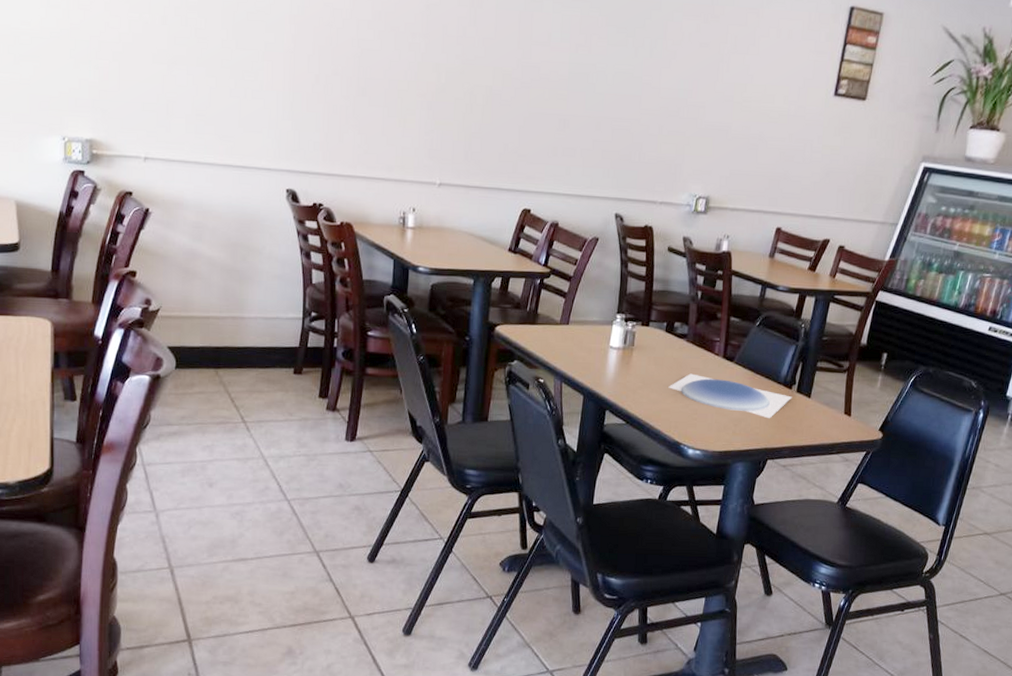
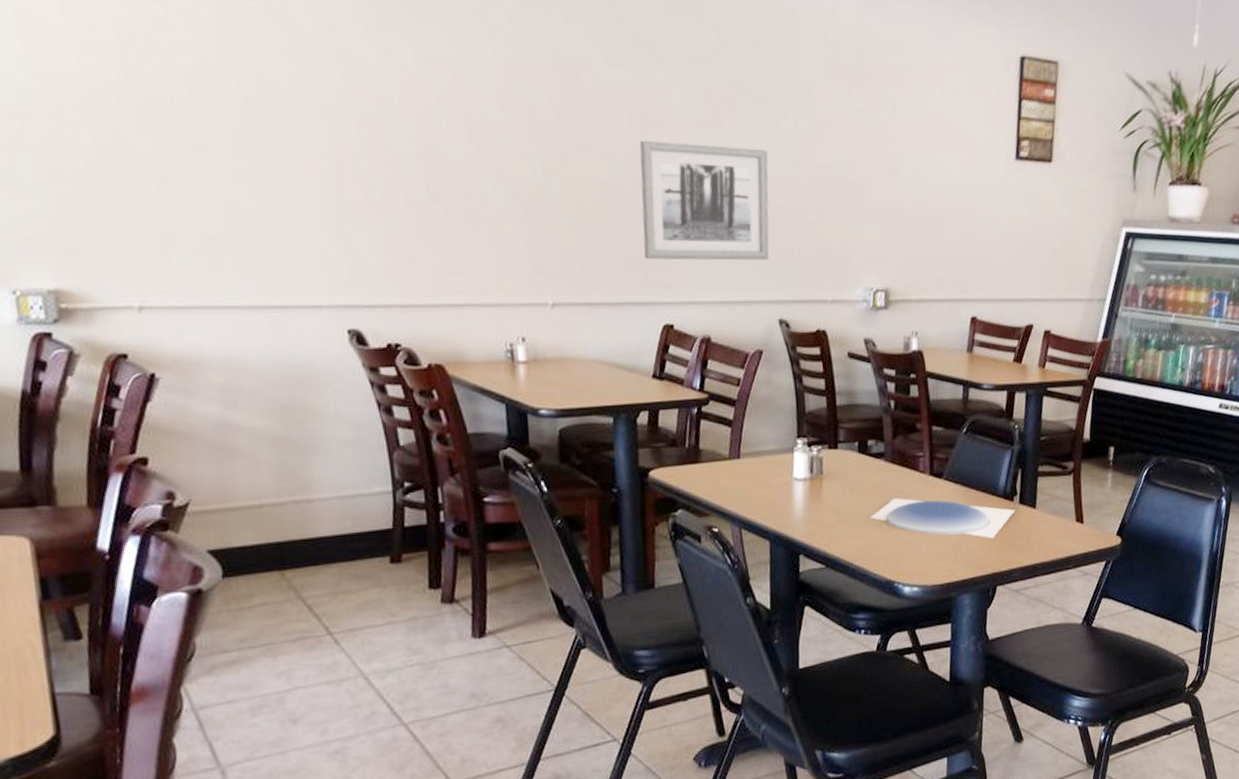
wall art: none [515,57,625,163] -> present [639,140,769,261]

